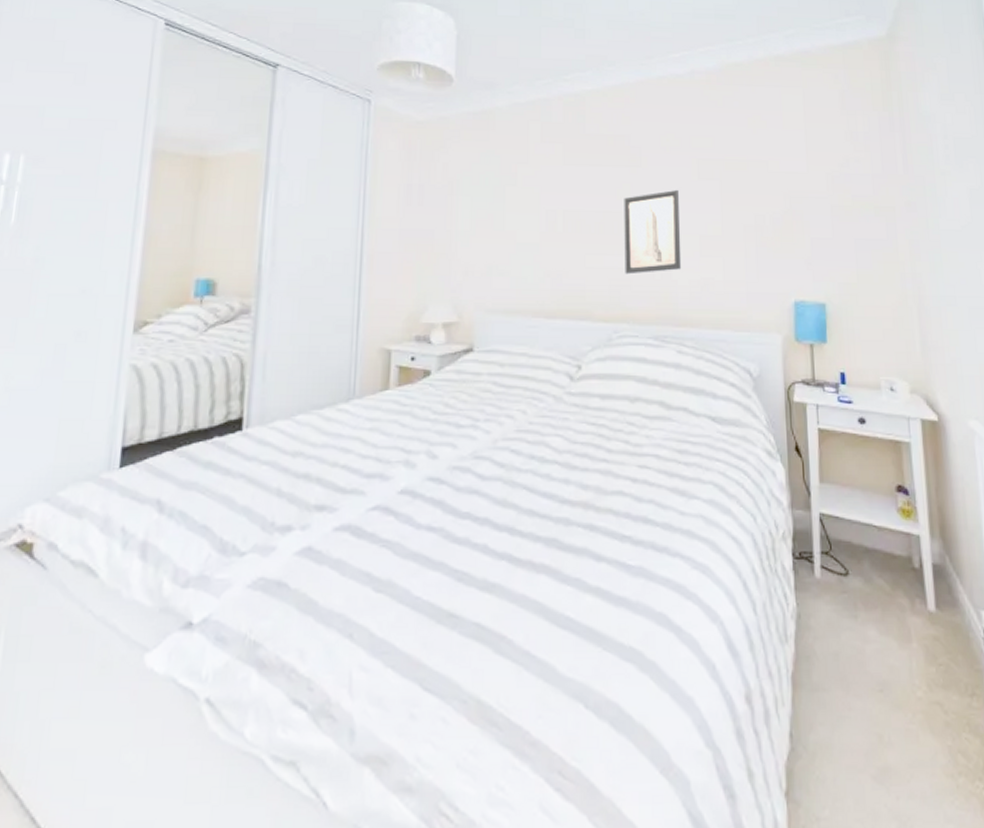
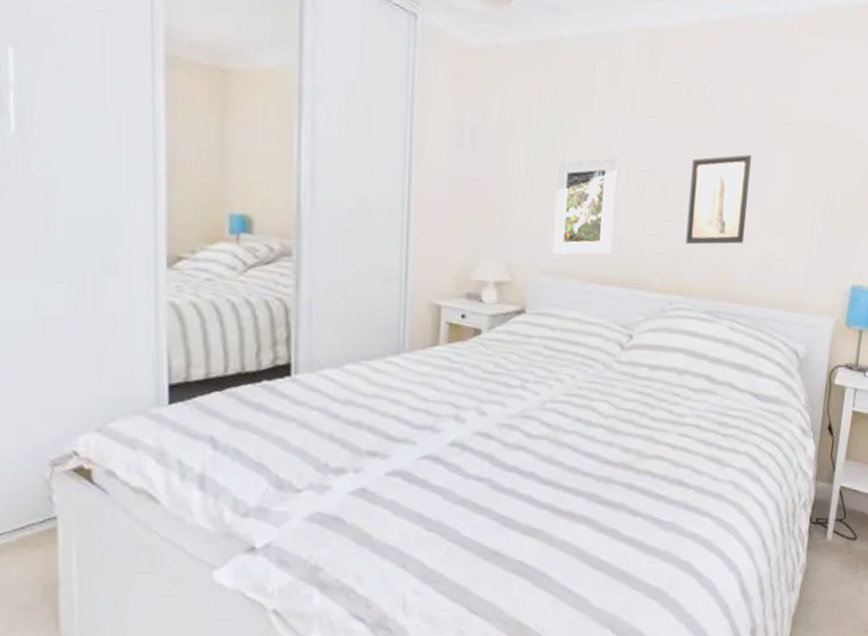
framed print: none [497,201,554,293] -> present [553,156,618,255]

